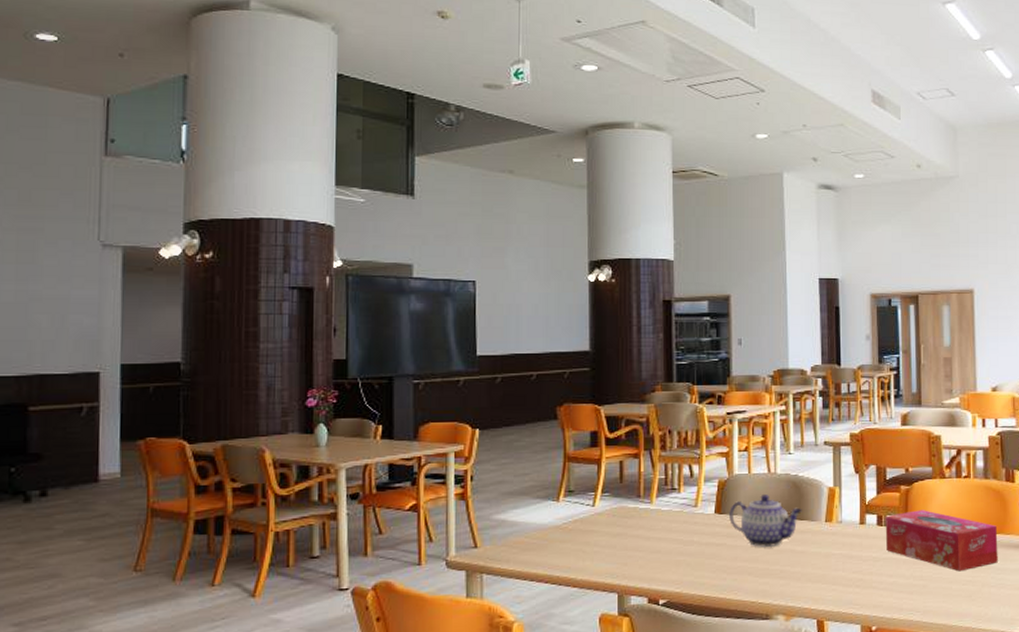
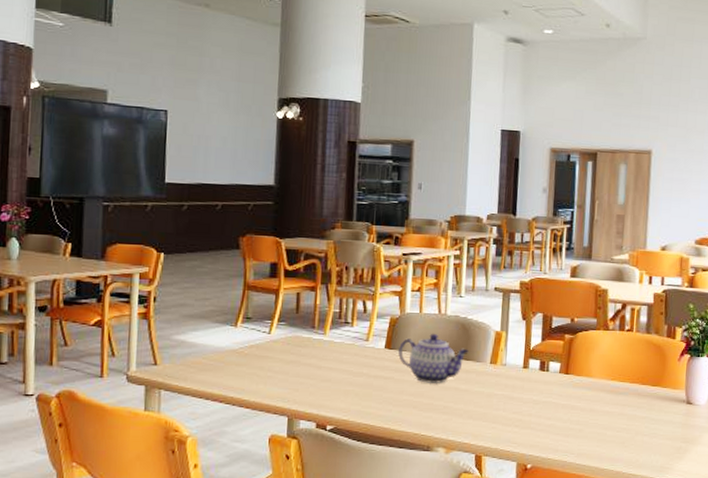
tissue box: present [885,510,998,572] -> none [546,359,655,419]

